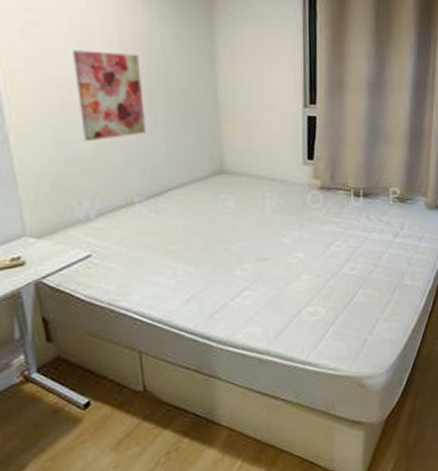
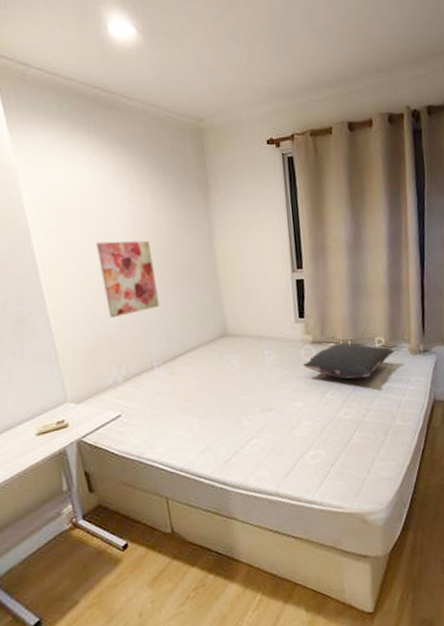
pillow: none [309,191,410,232] -> present [303,343,395,380]

